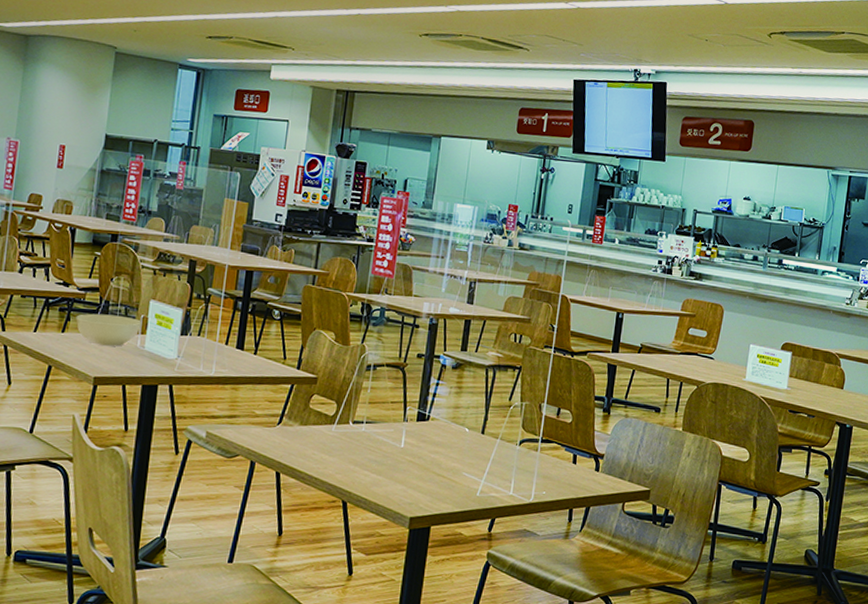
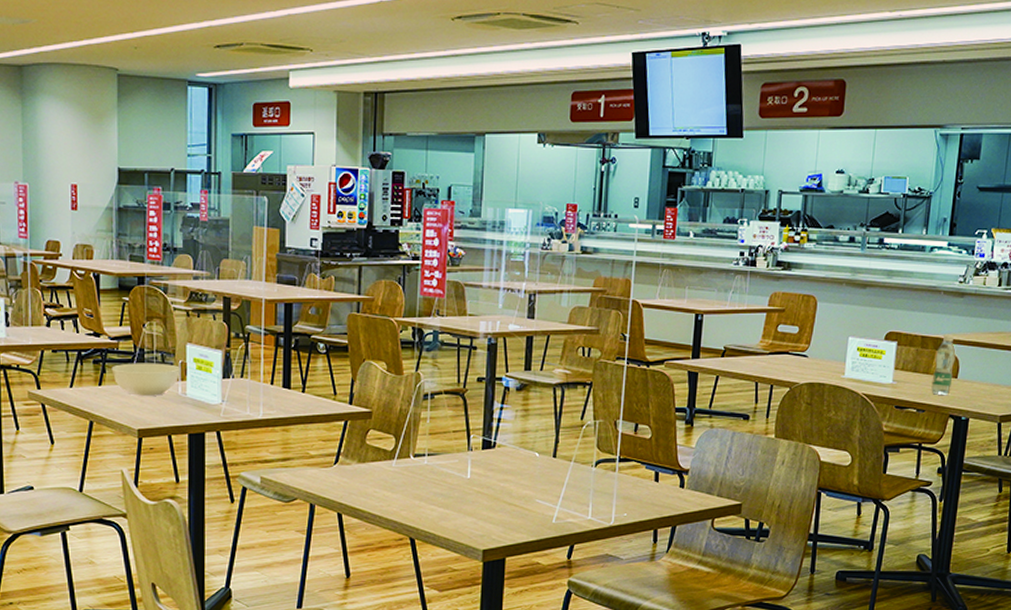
bottle: none [820,349,842,404] -> present [931,334,956,395]

